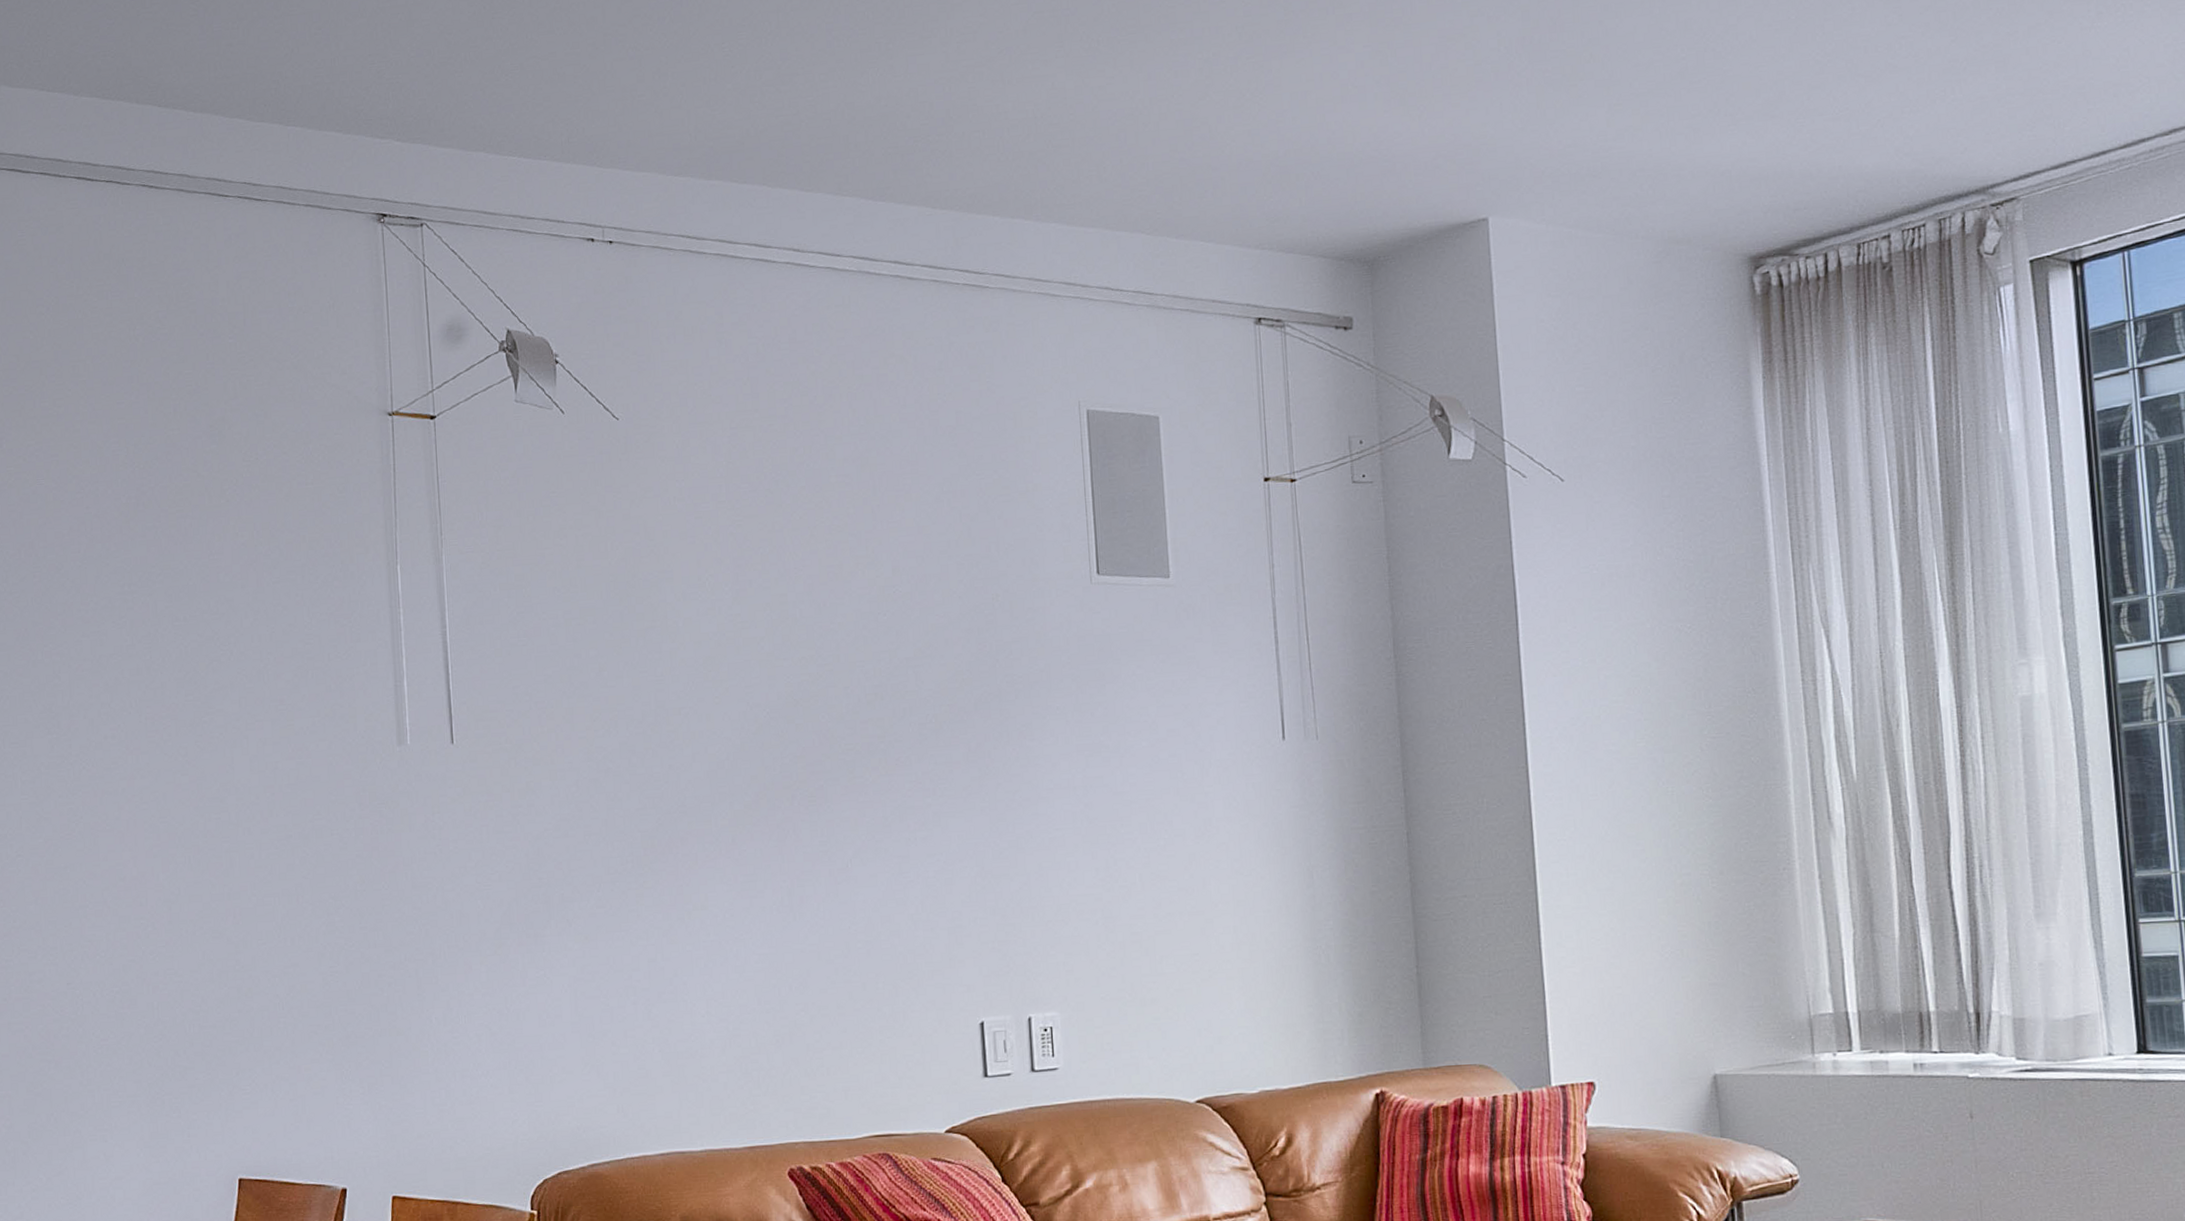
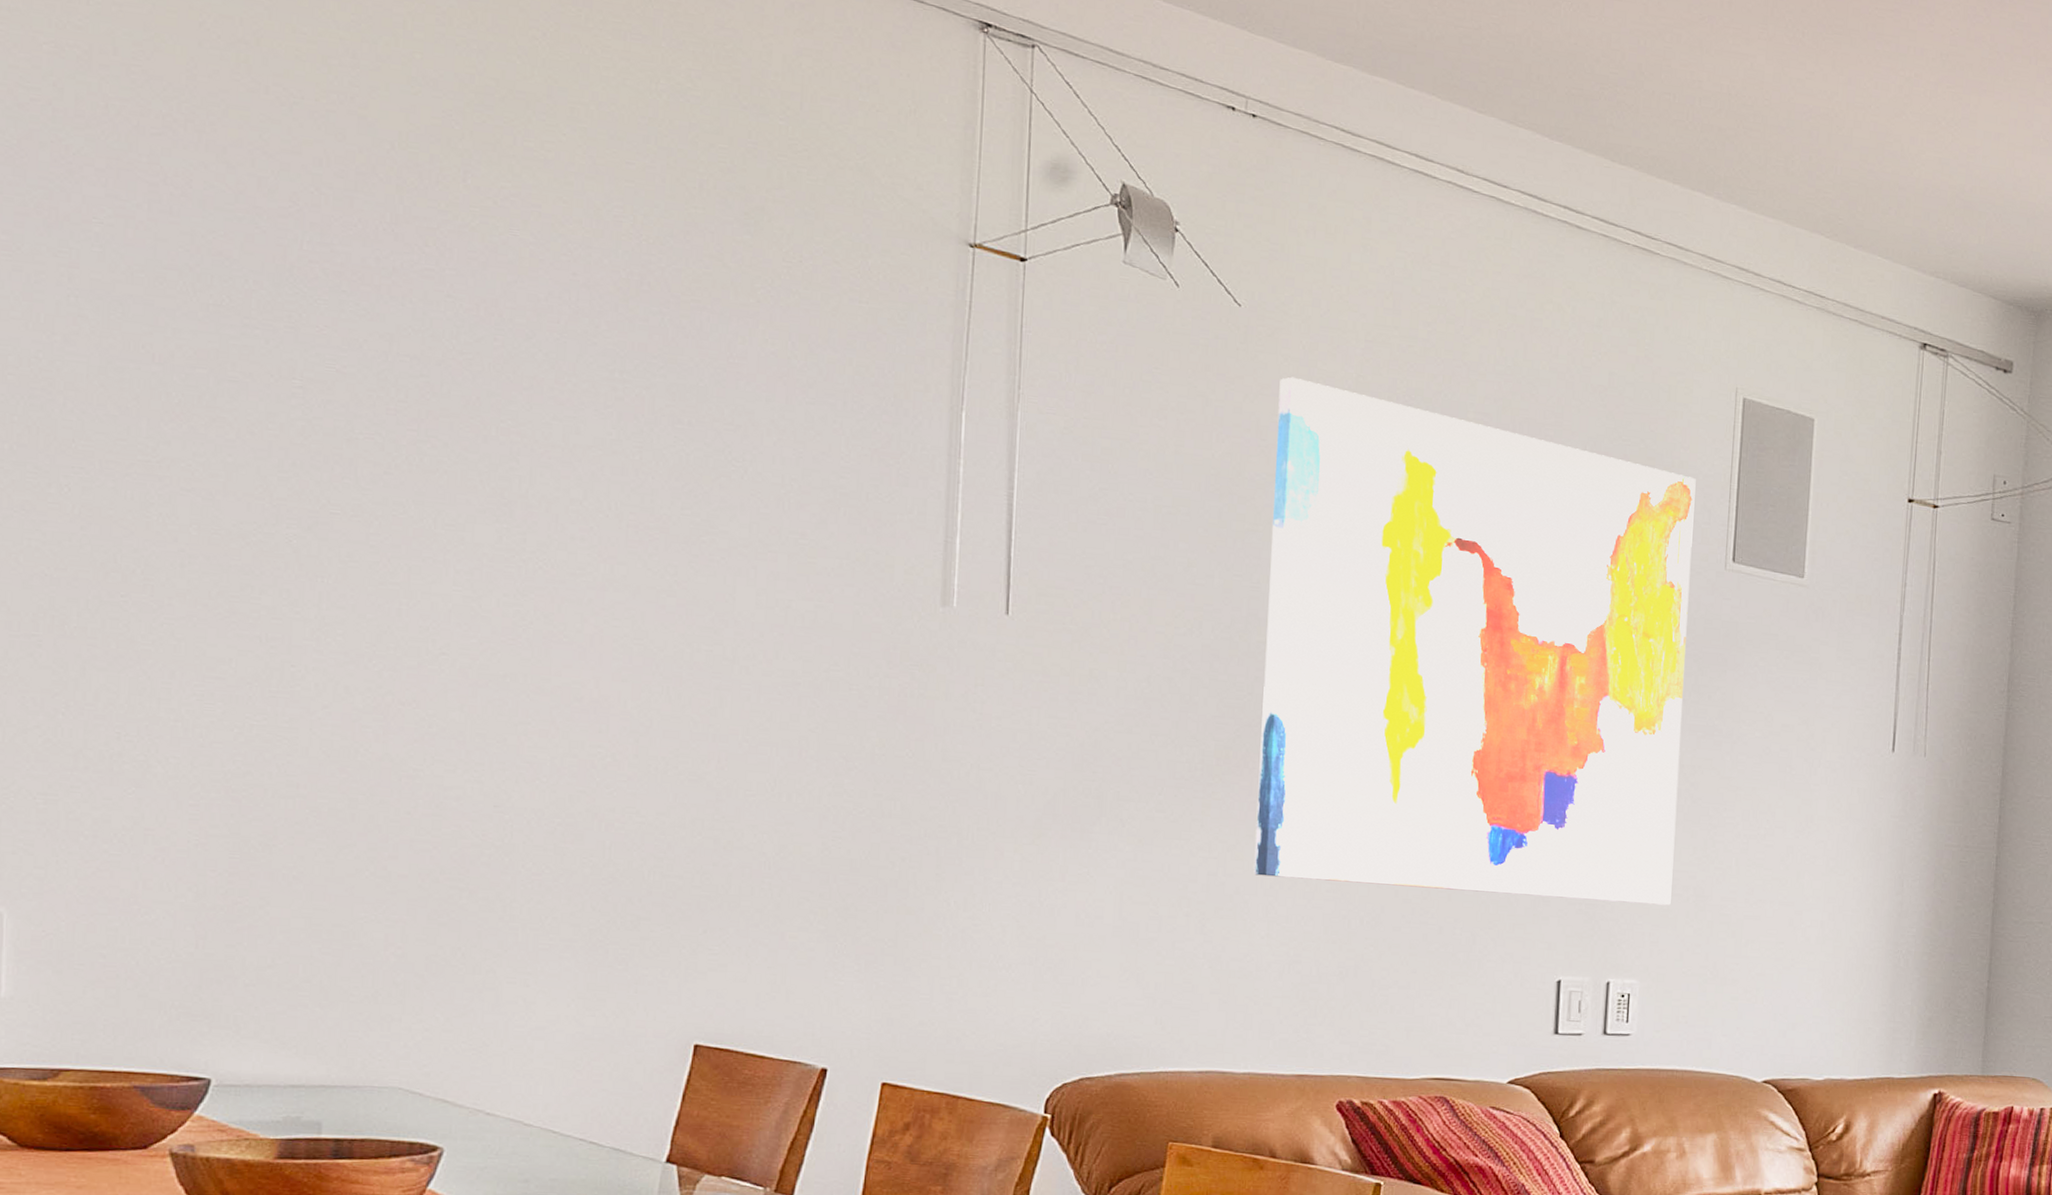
wall art: none [660,475,1081,956] -> present [1253,376,1696,906]

